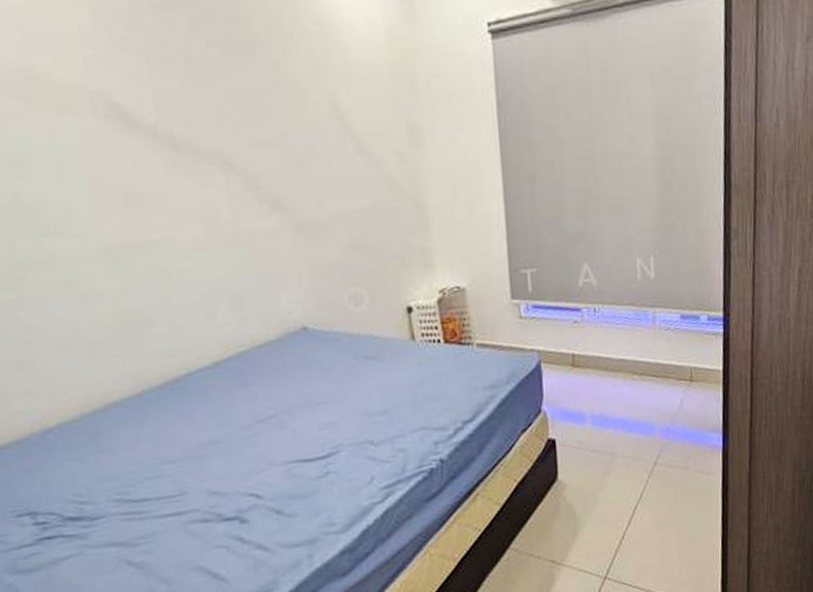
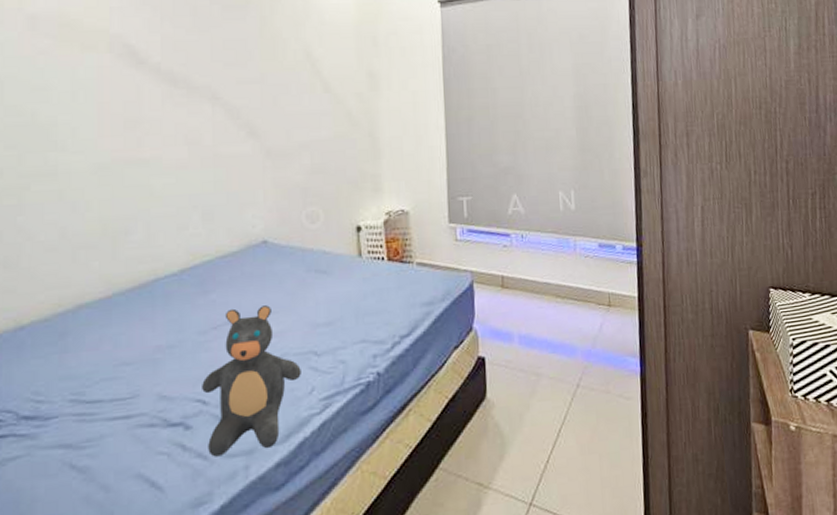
stuffed animal: none [253,396,359,548] -> present [202,305,301,457]

